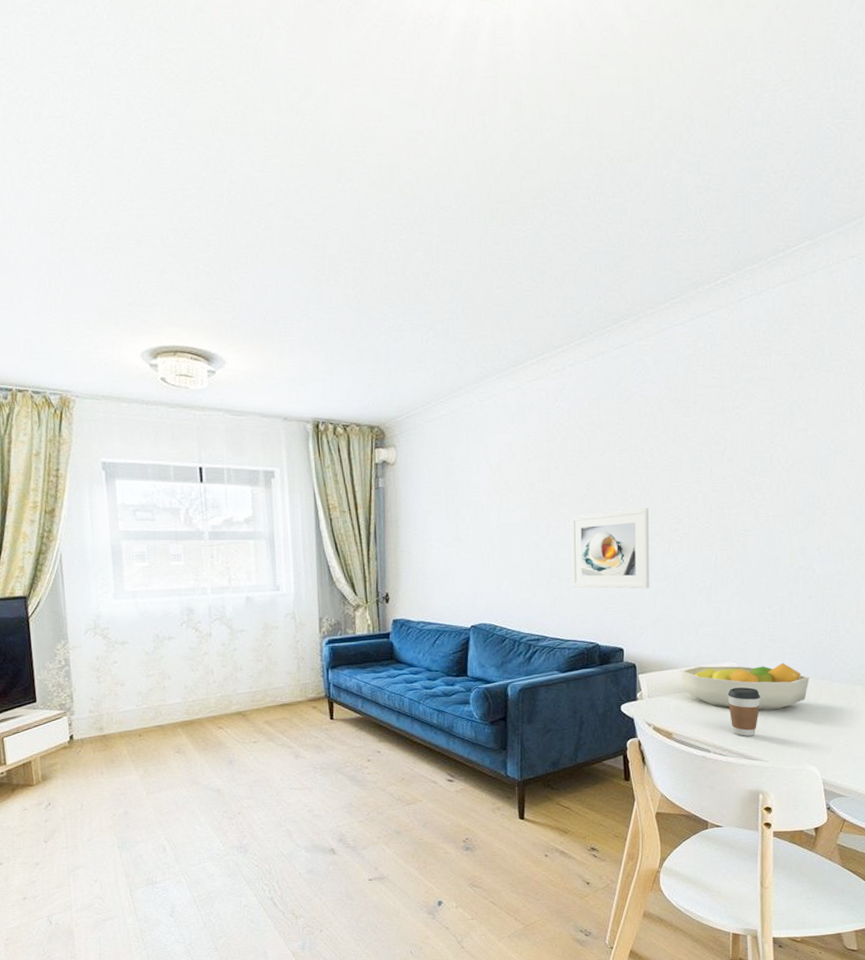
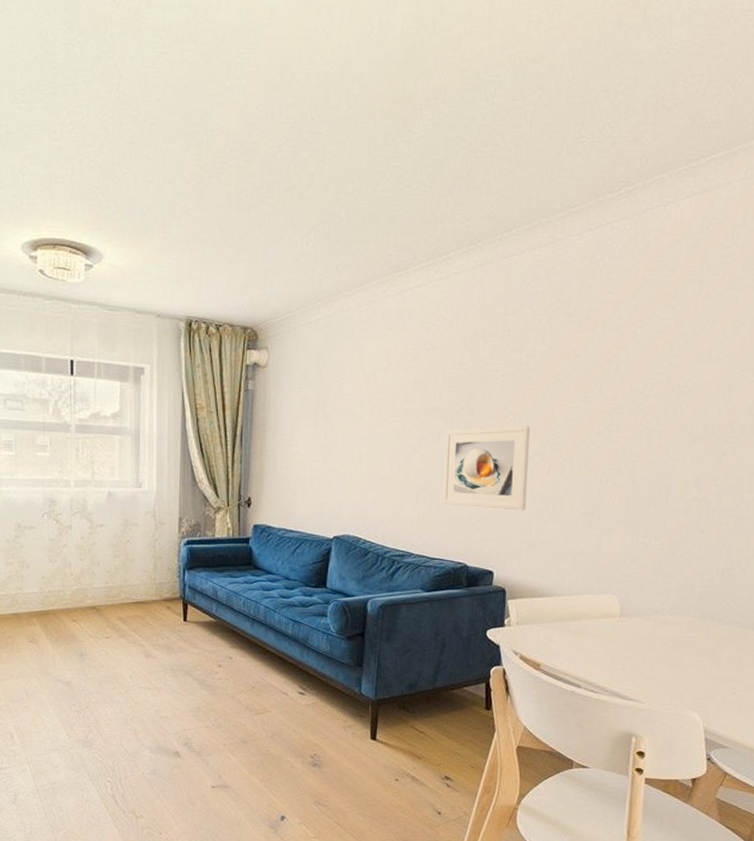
fruit bowl: present [680,662,810,711] -> none [553,595,697,649]
coffee cup: present [727,687,761,736] -> none [603,622,641,674]

